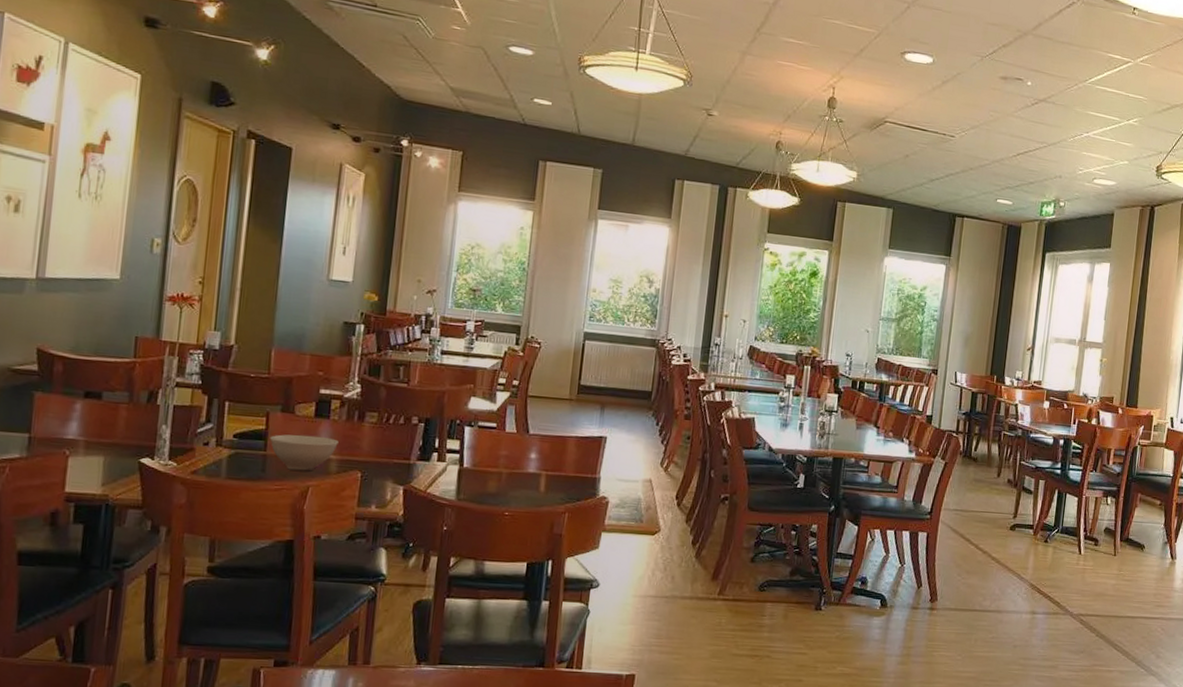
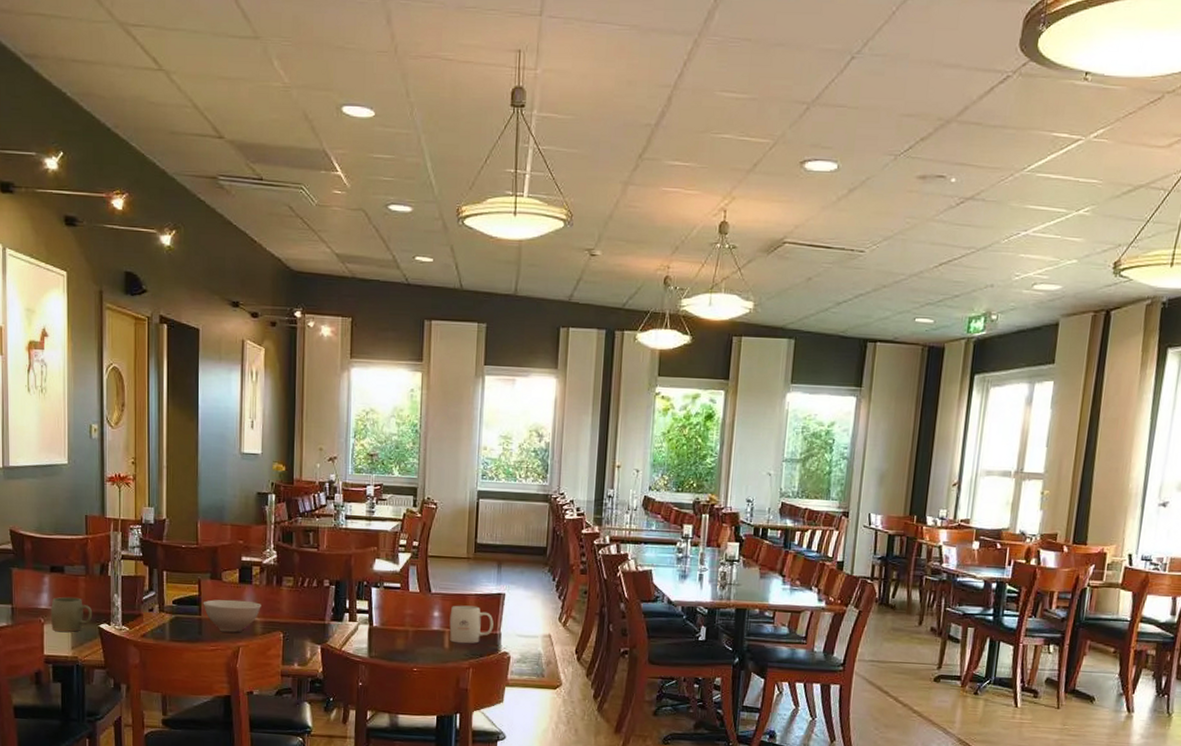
mug: none [78,426,133,467] -> present [50,596,93,632]
mug: none [546,447,594,488] -> present [449,605,494,644]

